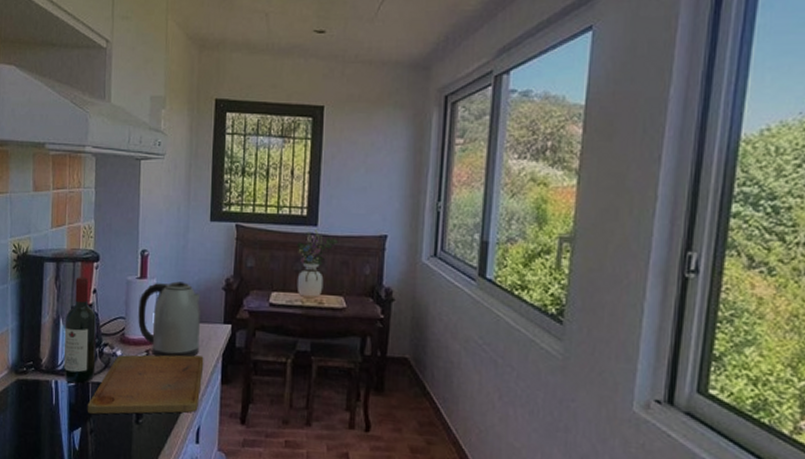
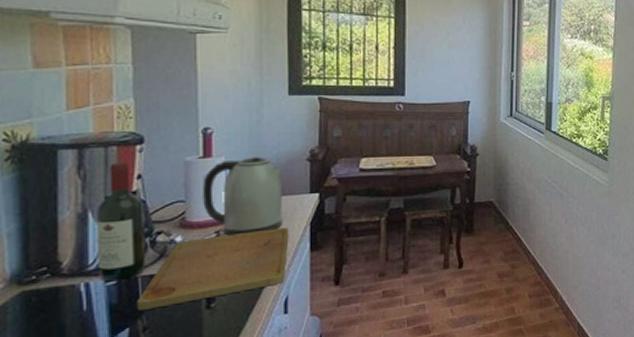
bouquet: present [296,229,339,299] -> none [385,98,426,161]

